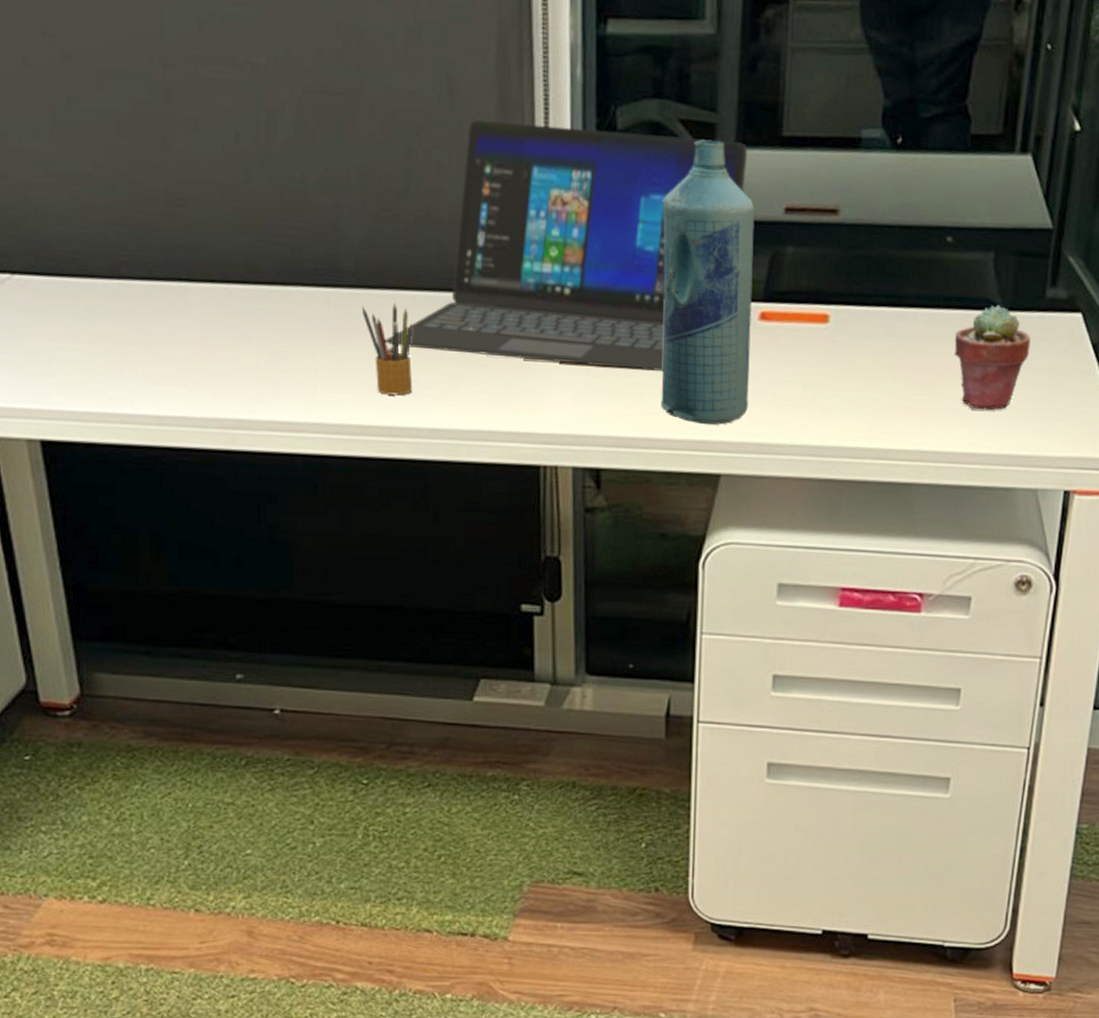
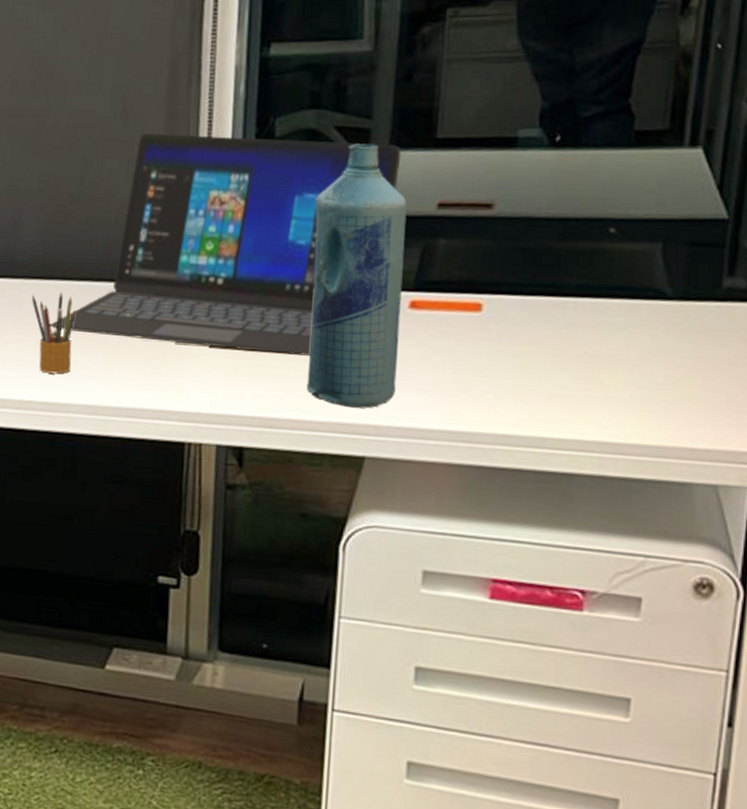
potted succulent: present [954,304,1031,411] -> none [618,294,706,401]

